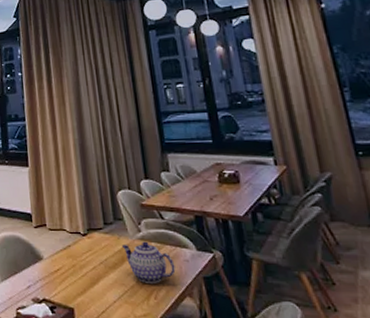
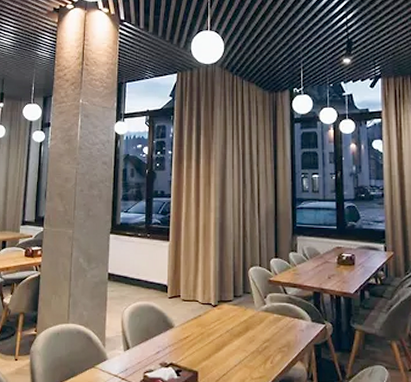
teapot: present [121,241,176,285] -> none [247,313,292,351]

